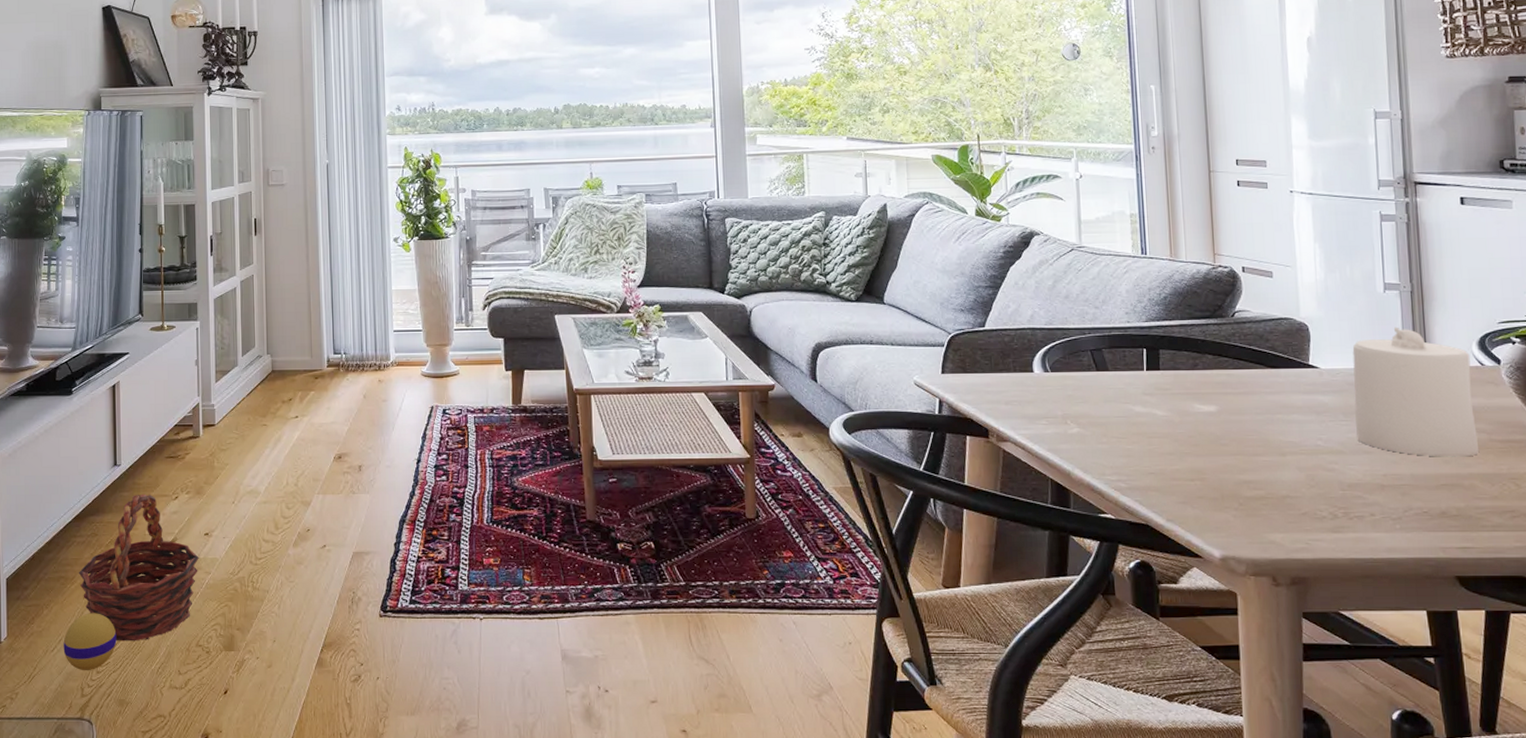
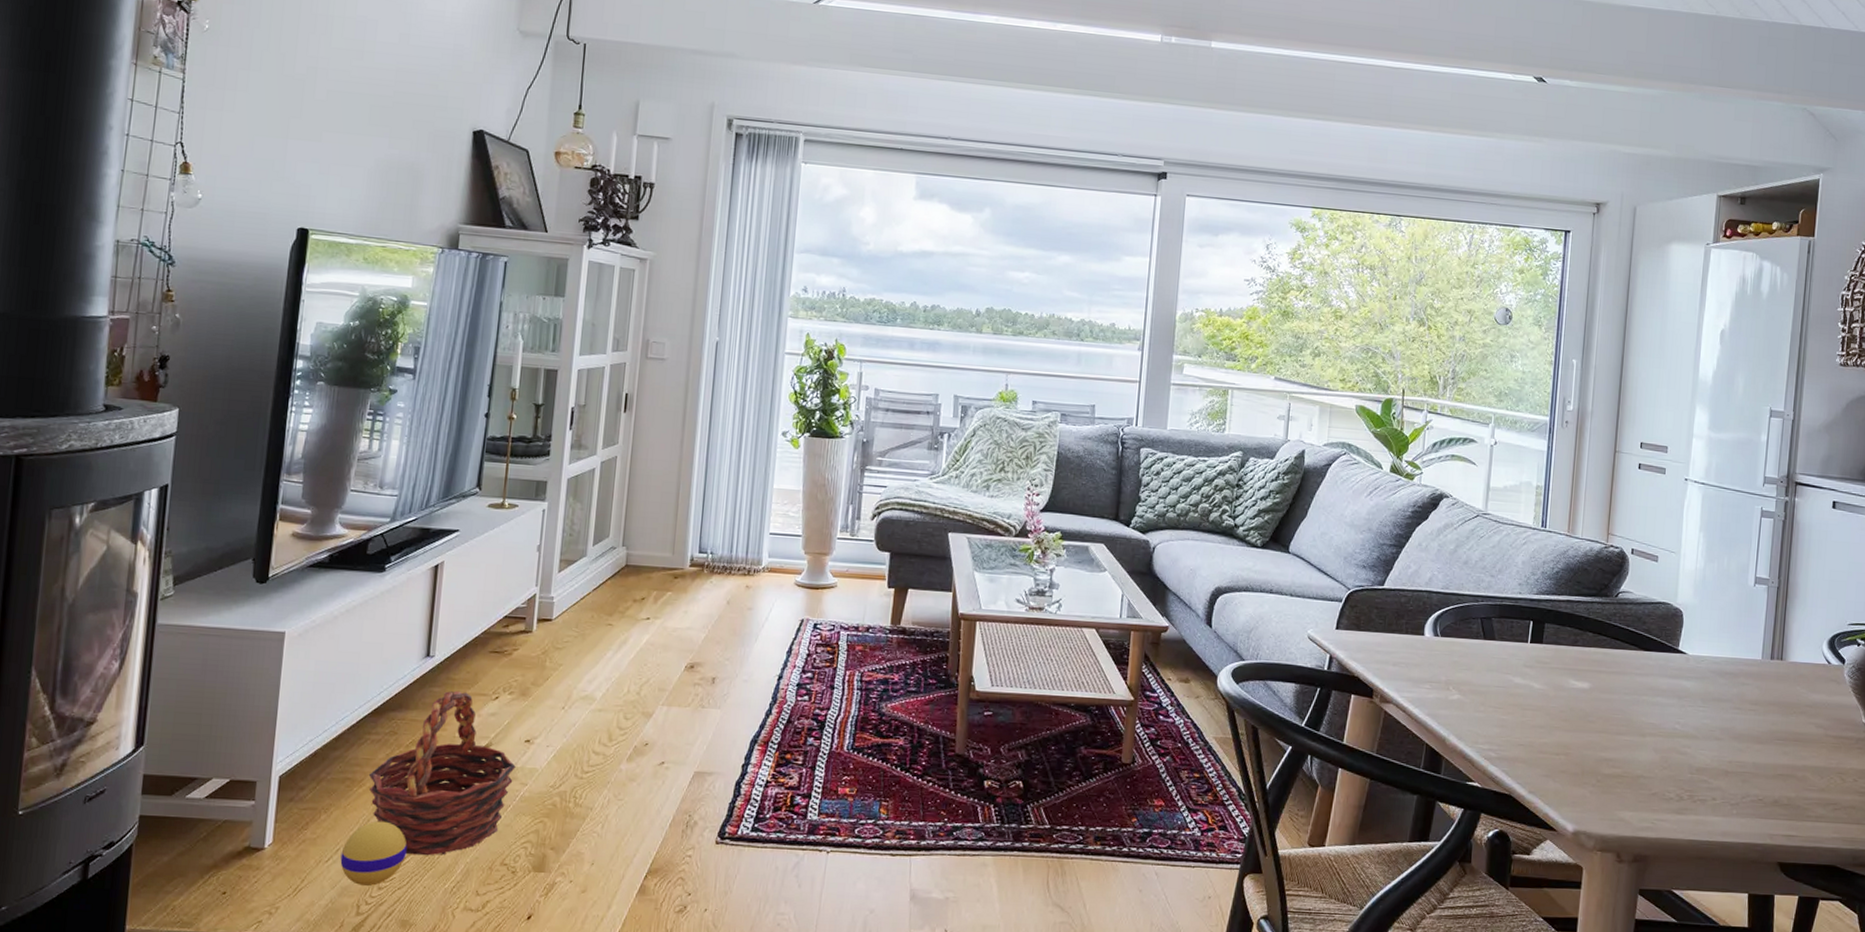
candle: present [1352,326,1480,457] -> none [1711,620,1820,750]

